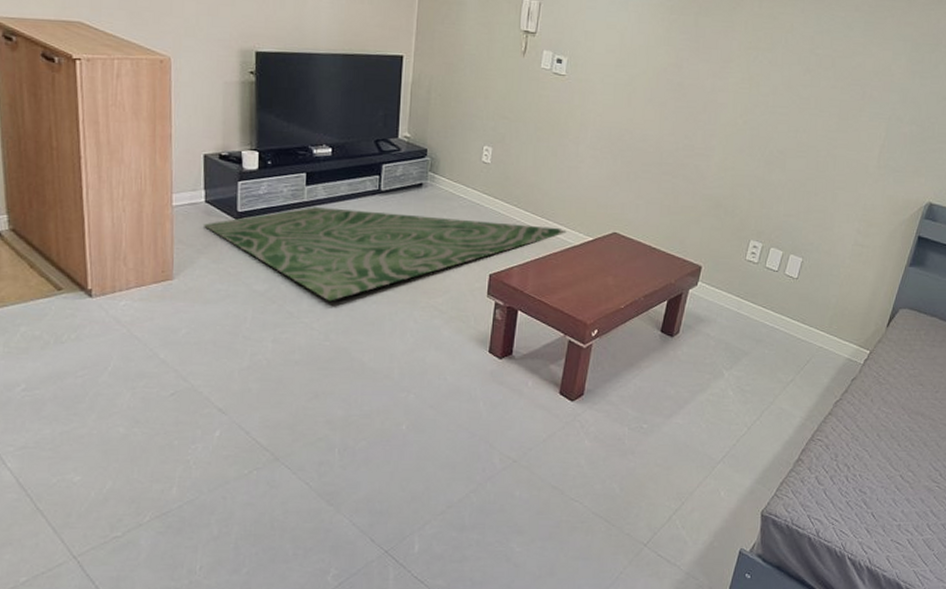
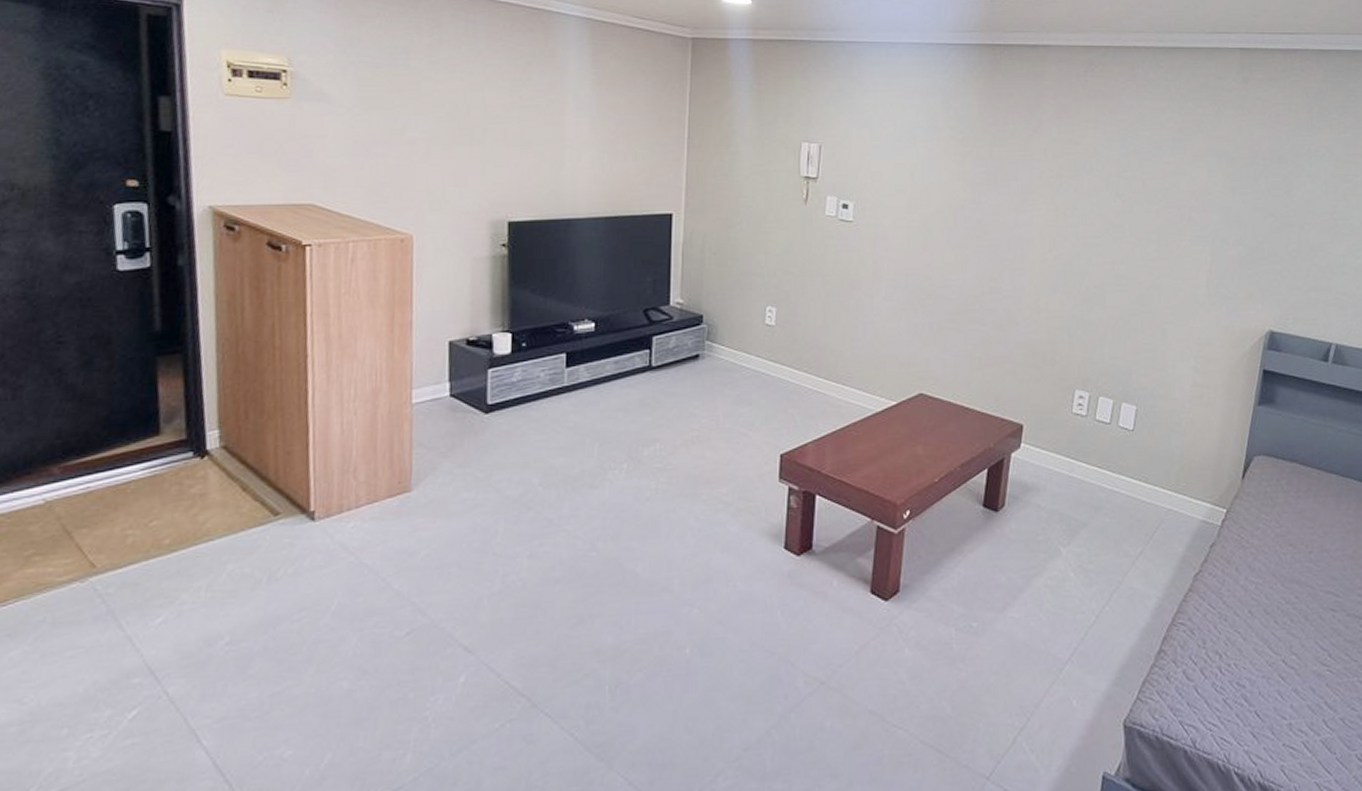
rug: present [204,207,567,301] -> none [448,391,866,502]

